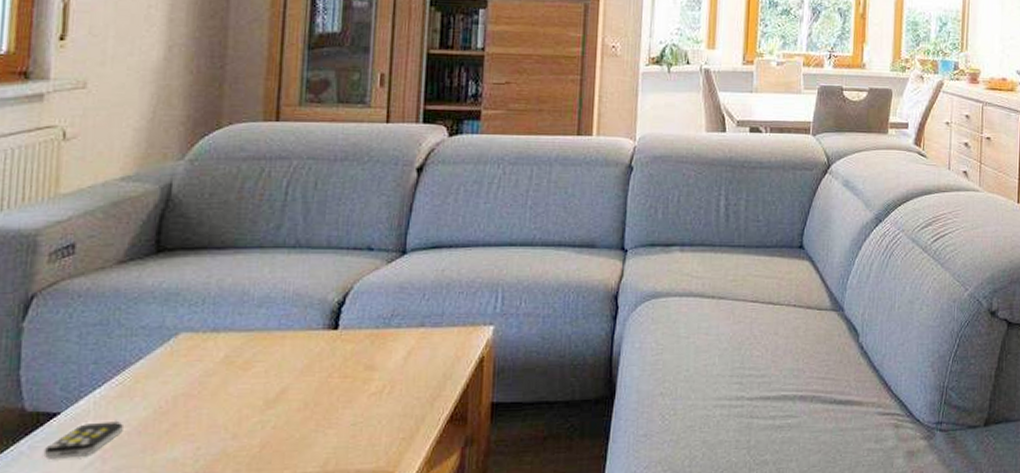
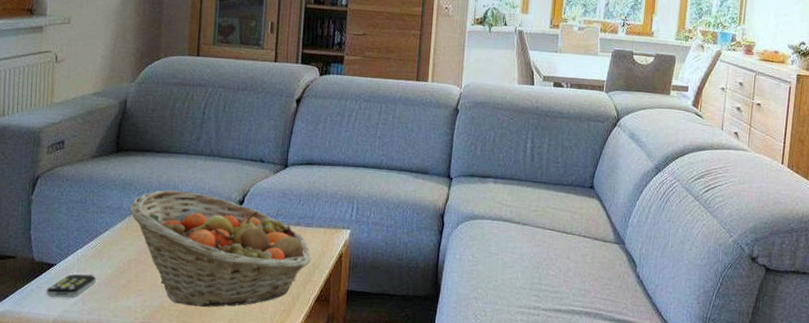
fruit basket: none [175,296,441,448] -> present [129,189,311,308]

